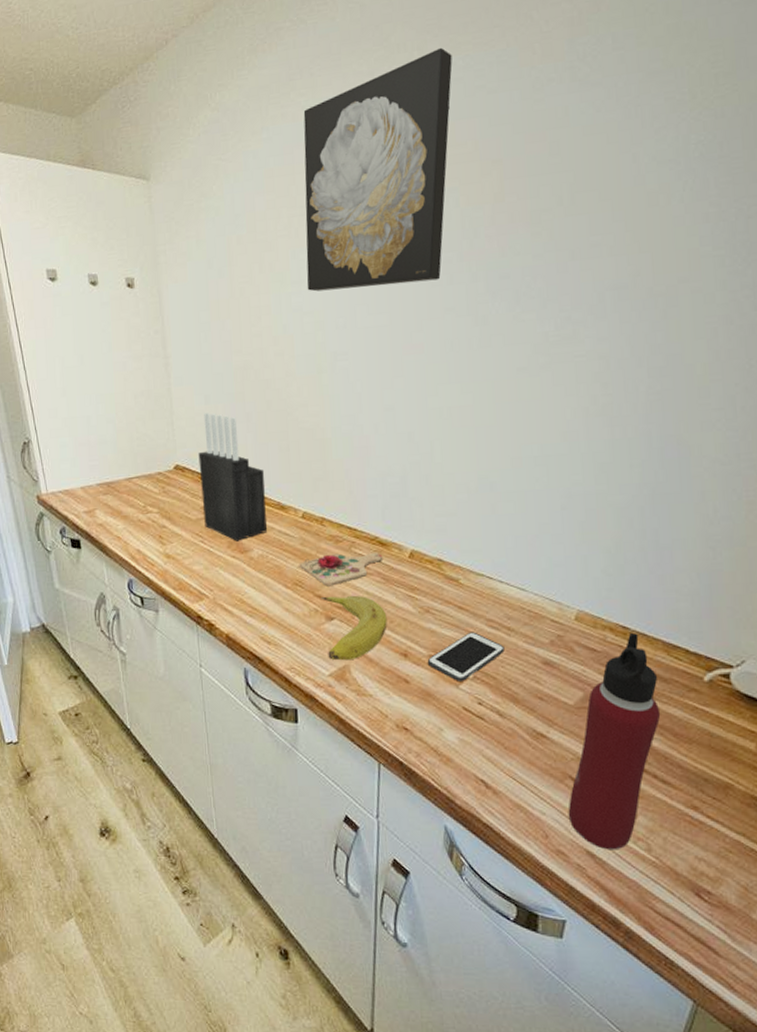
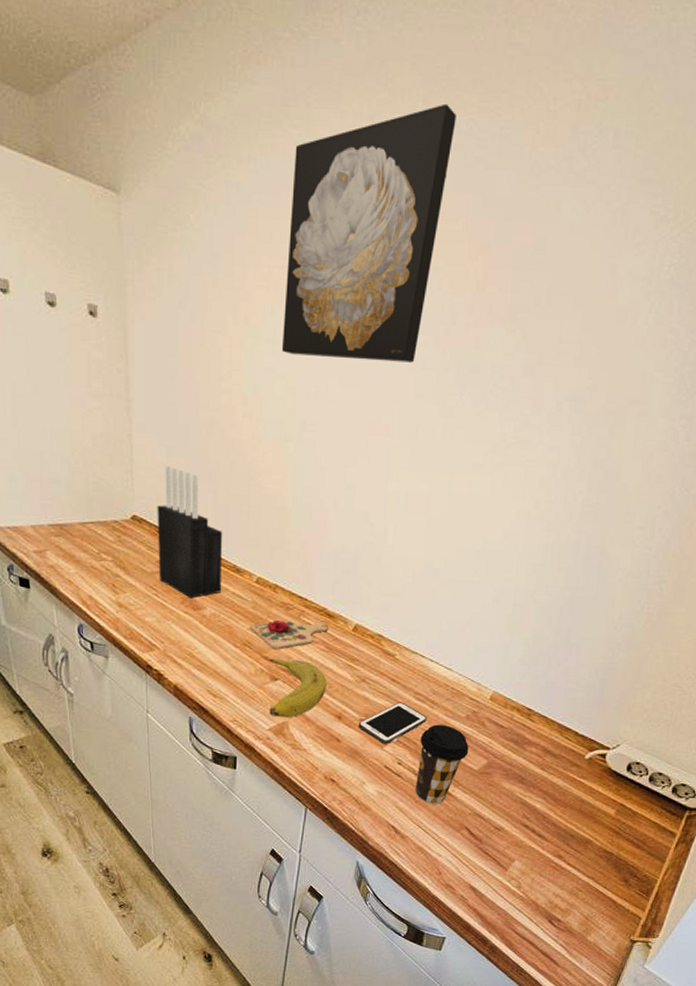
coffee cup: none [500,654,559,751] -> present [415,724,469,805]
water bottle: present [568,632,661,850] -> none [459,714,550,886]

